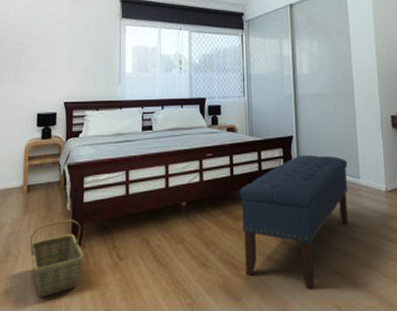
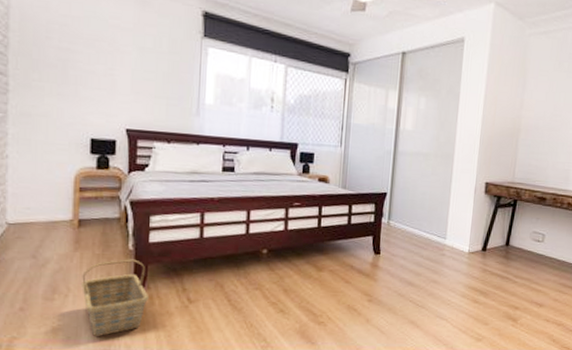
bench: present [239,154,348,290] -> none [323,212,437,337]

